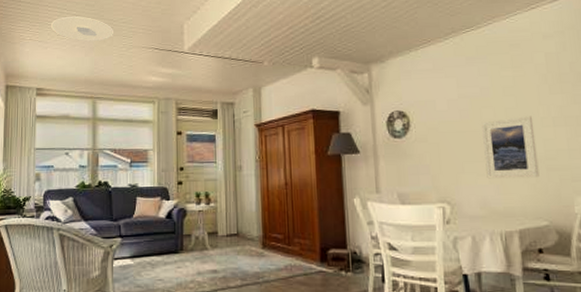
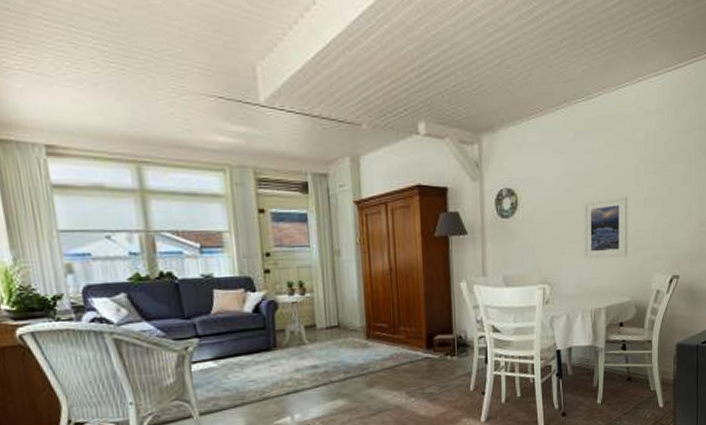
ceiling light: present [50,16,114,42] -> none [51,39,157,80]

